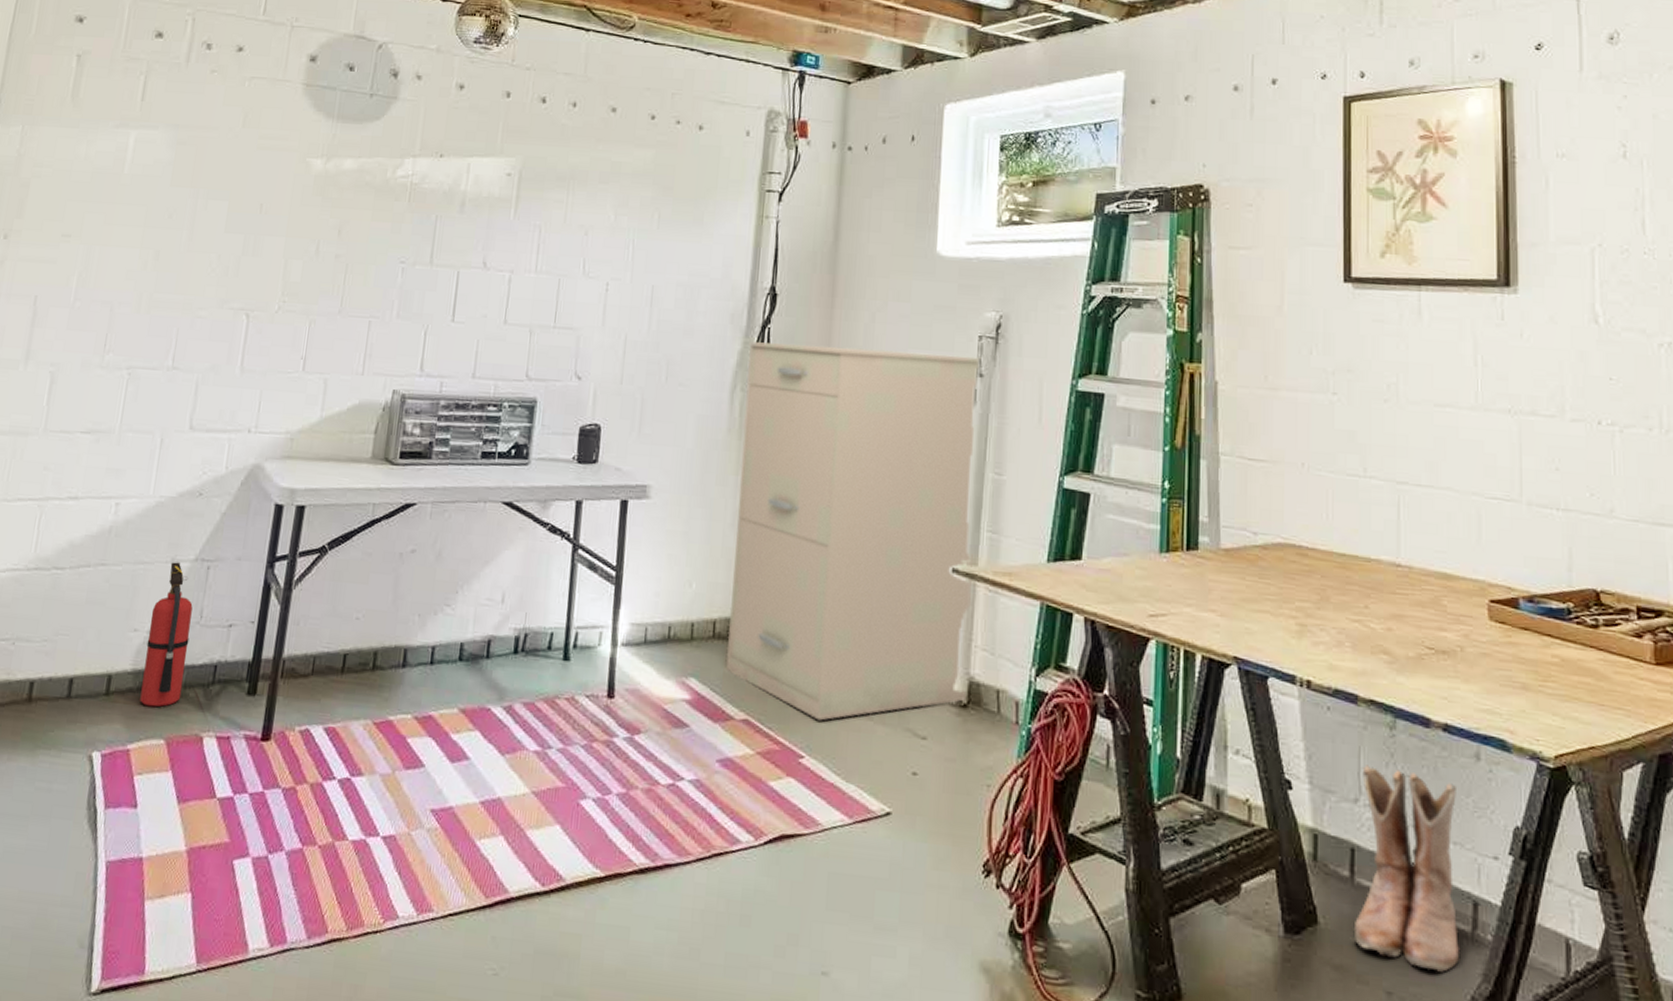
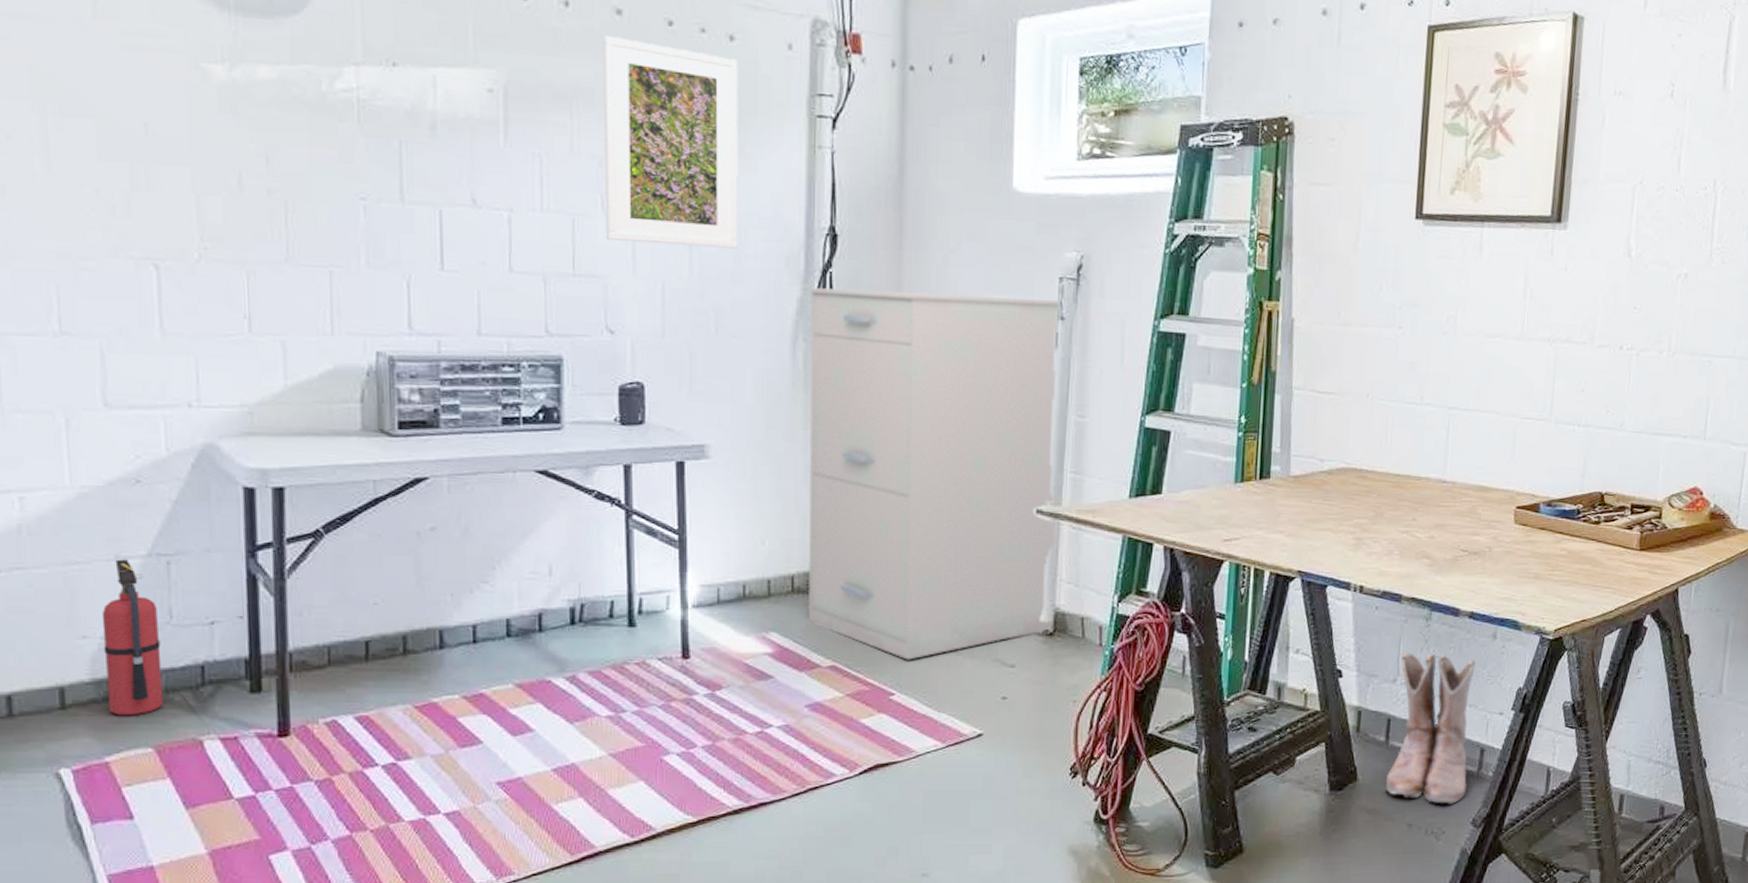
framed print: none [583,128,705,306] -> present [603,35,738,249]

